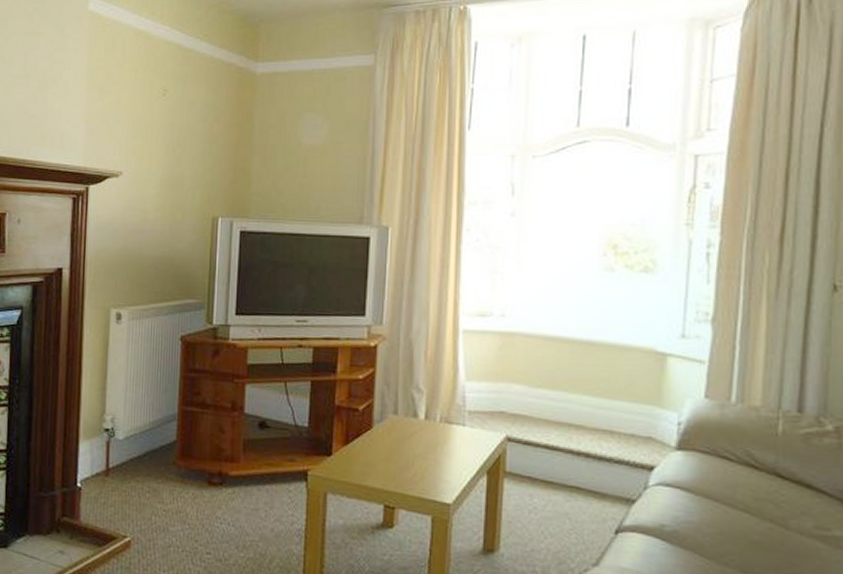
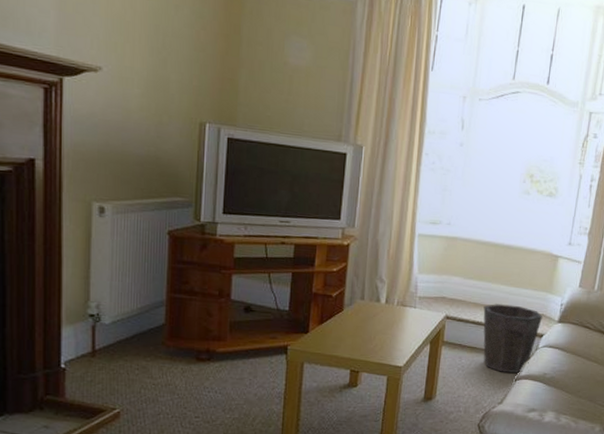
waste bin: none [559,421,650,522] -> present [483,304,542,373]

